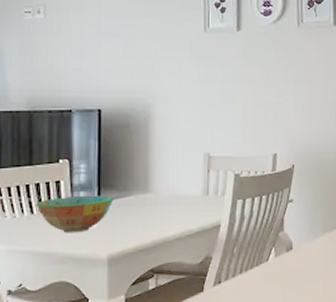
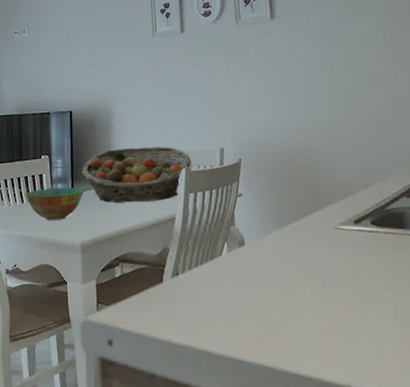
fruit basket: none [111,151,242,211] -> present [82,147,192,203]

